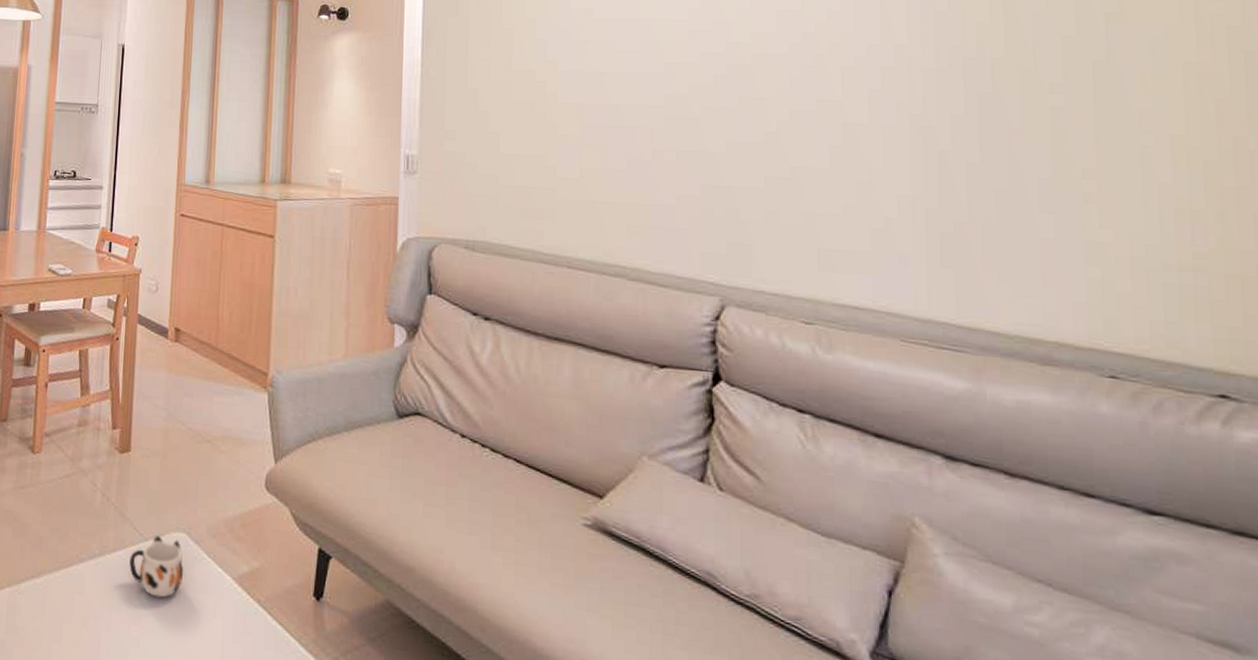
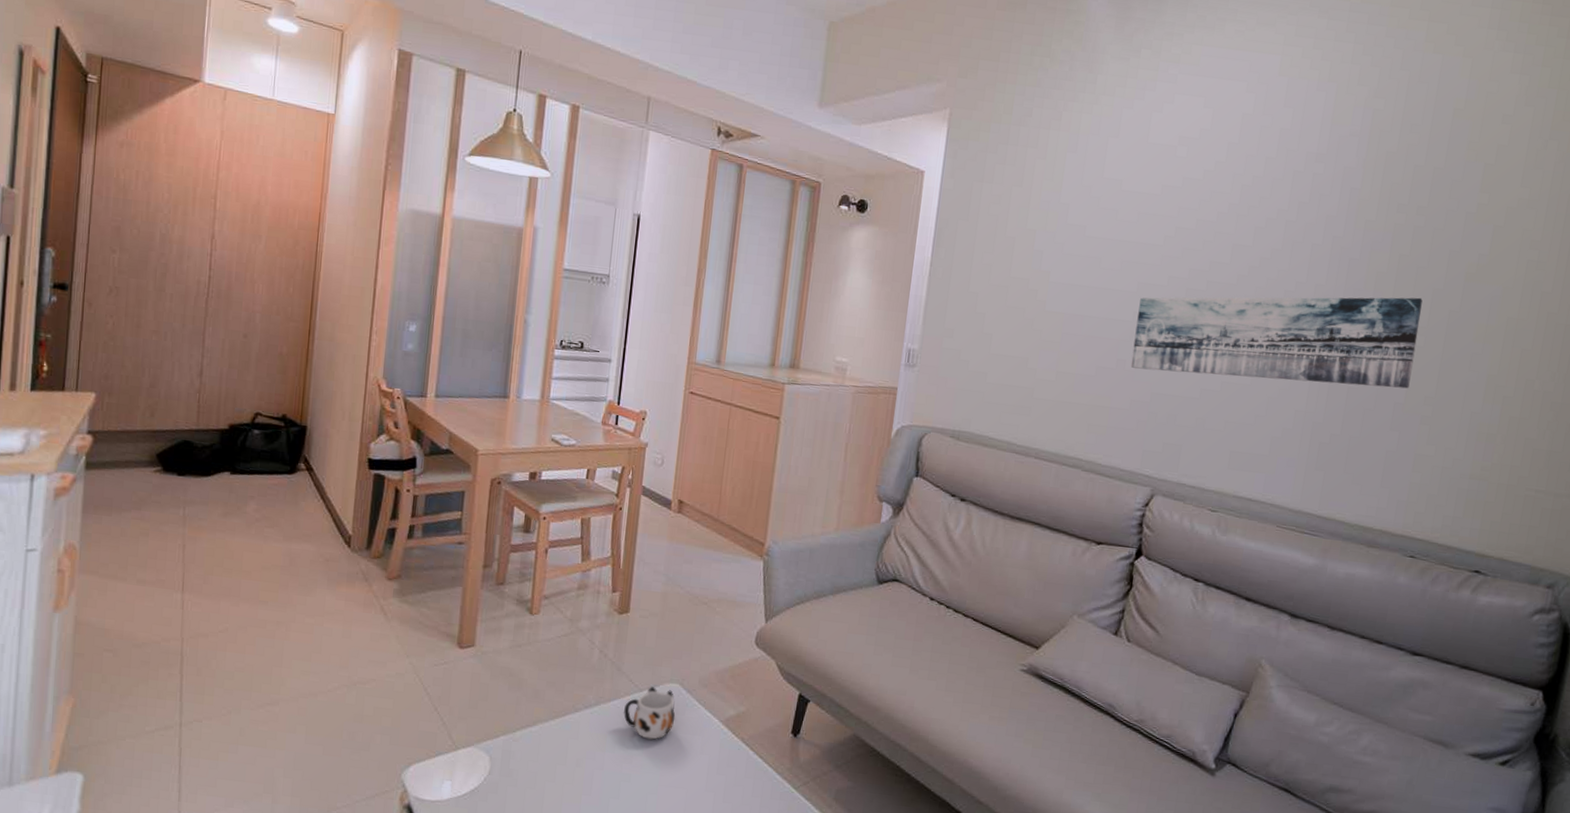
wall art: none [670,48,1055,161] -> present [1130,297,1423,389]

